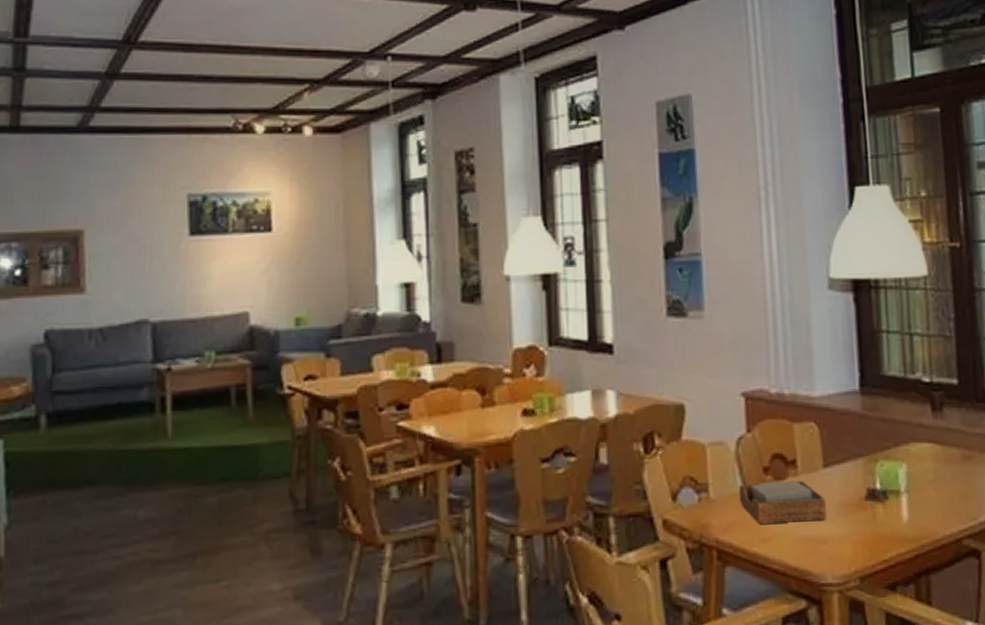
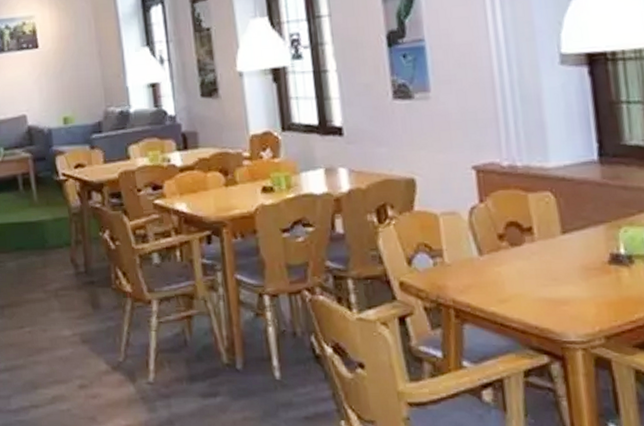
napkin holder: present [738,480,827,525] -> none [473,246,567,287]

